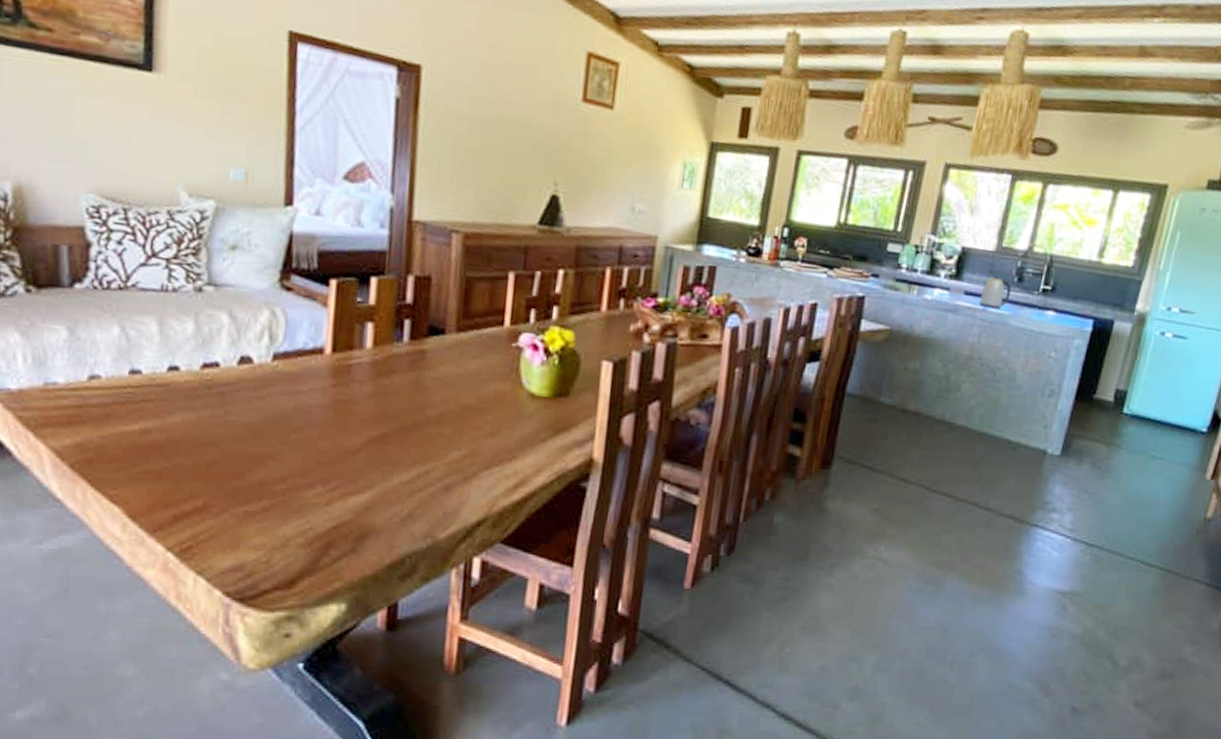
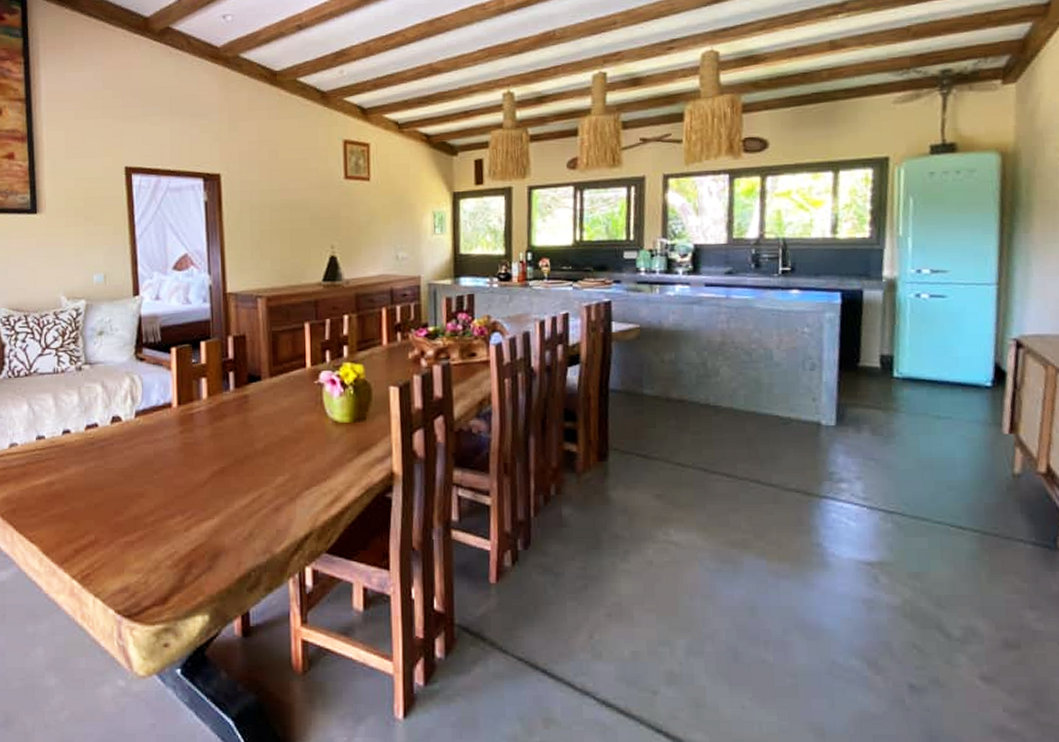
kettle: present [979,276,1012,309] -> none [721,266,751,296]

